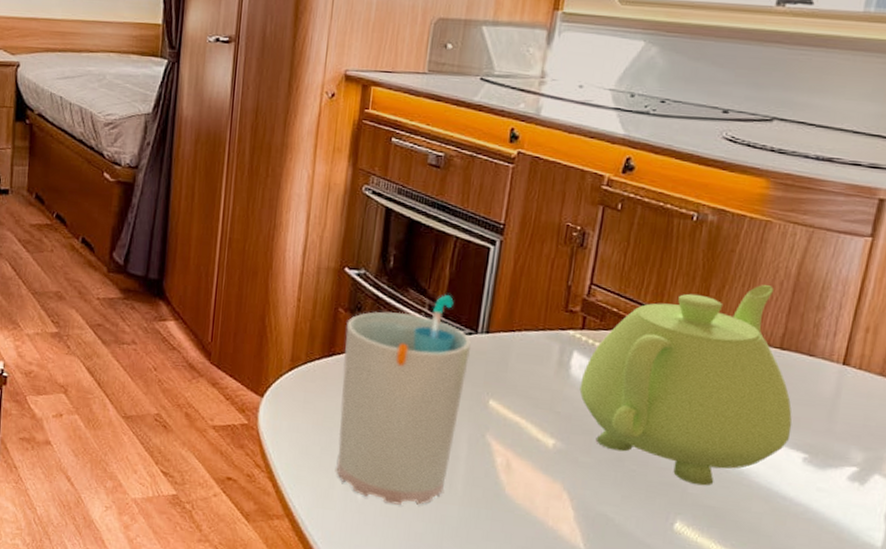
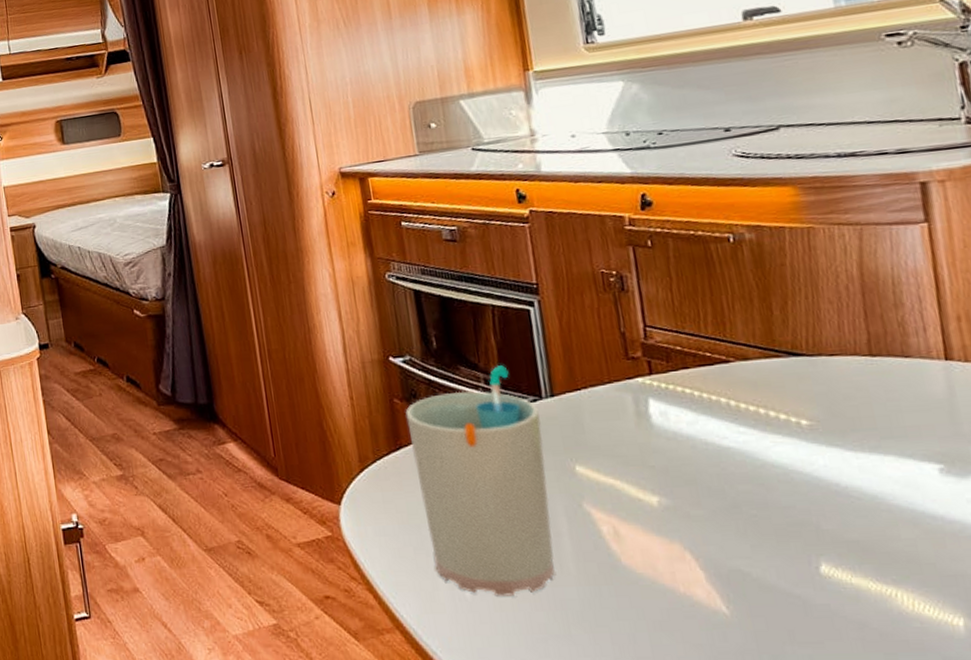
teapot: present [579,285,792,486] -> none [665,292,916,520]

